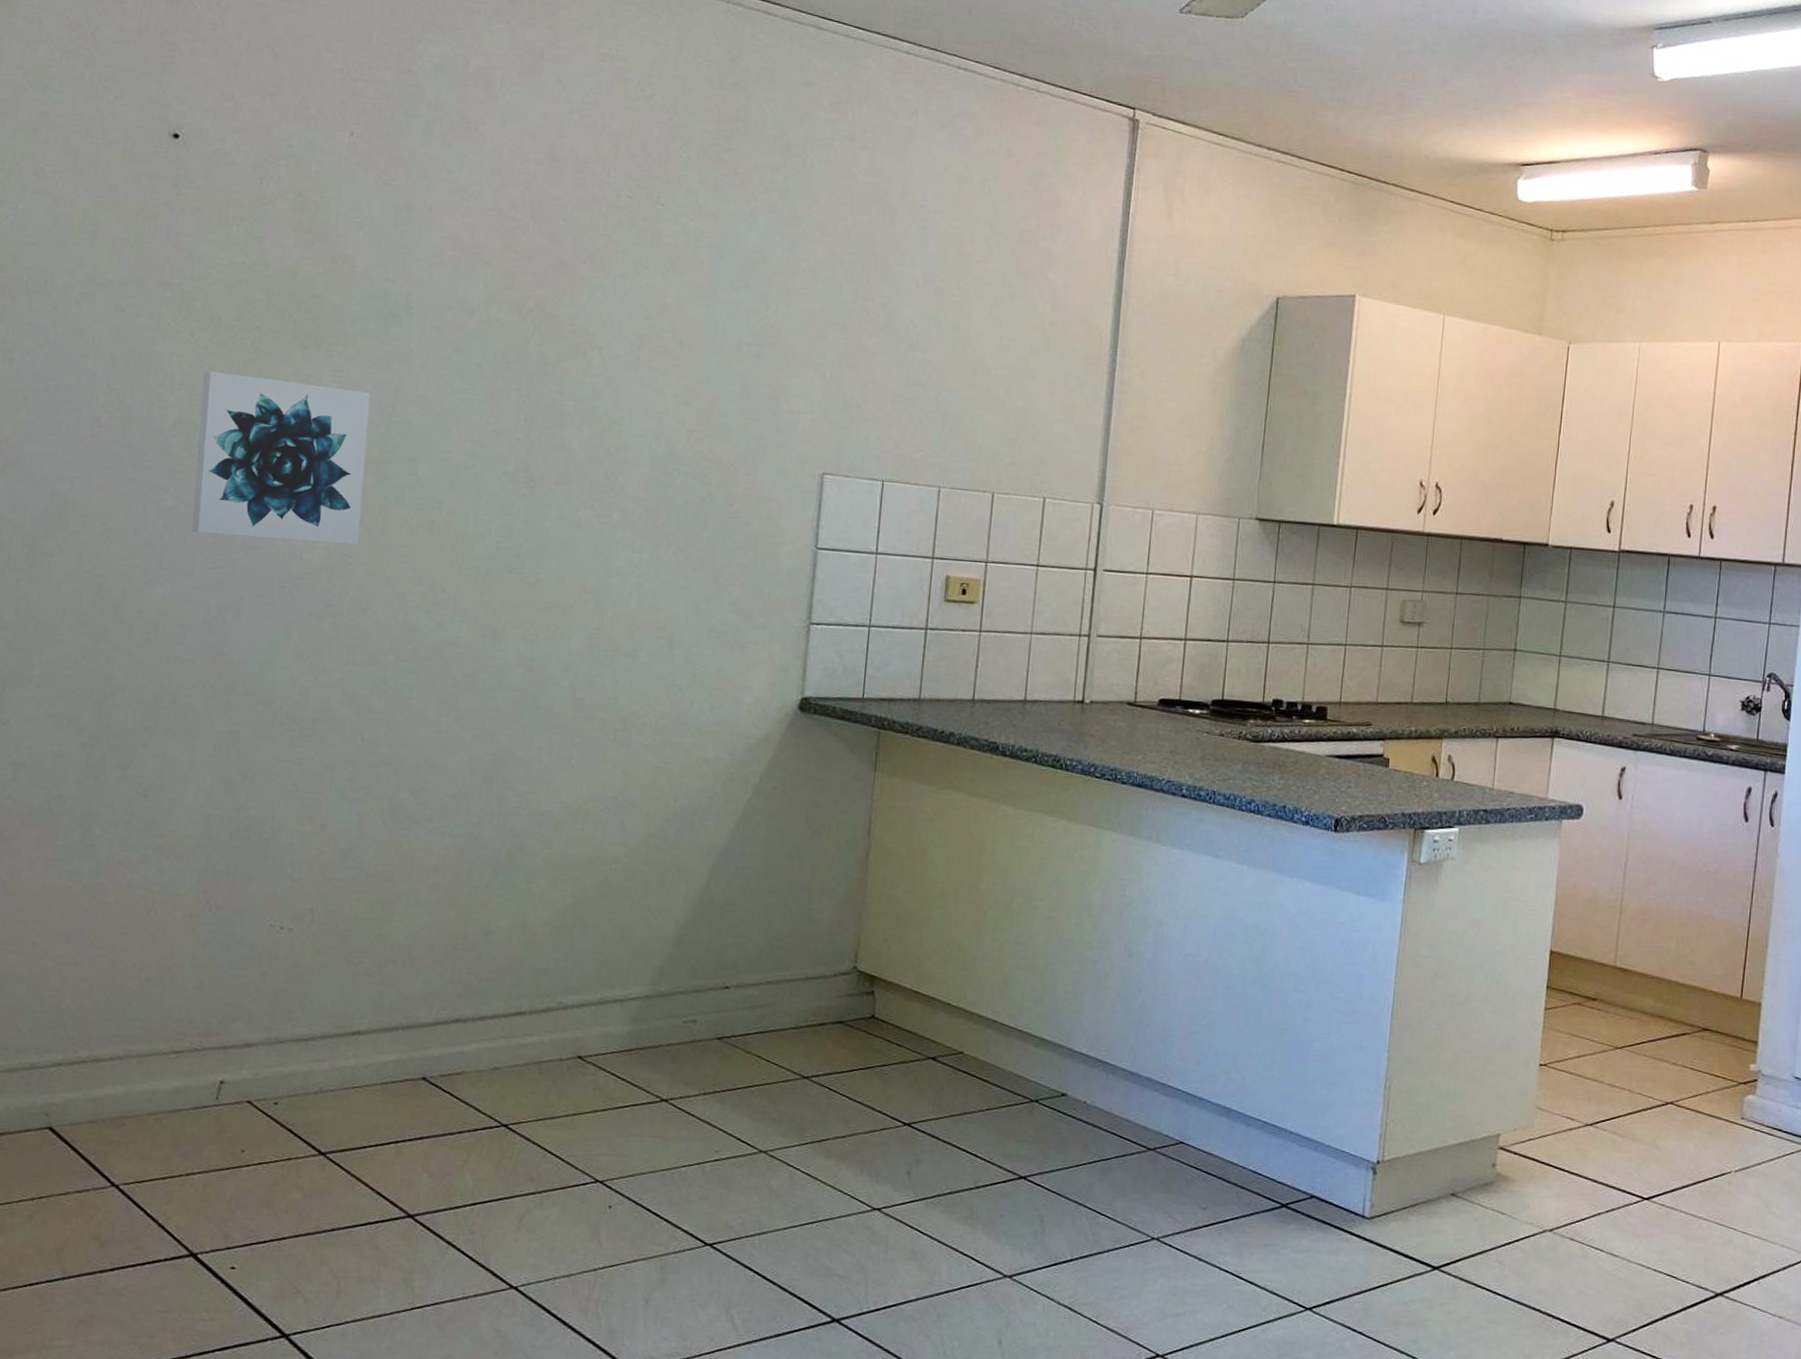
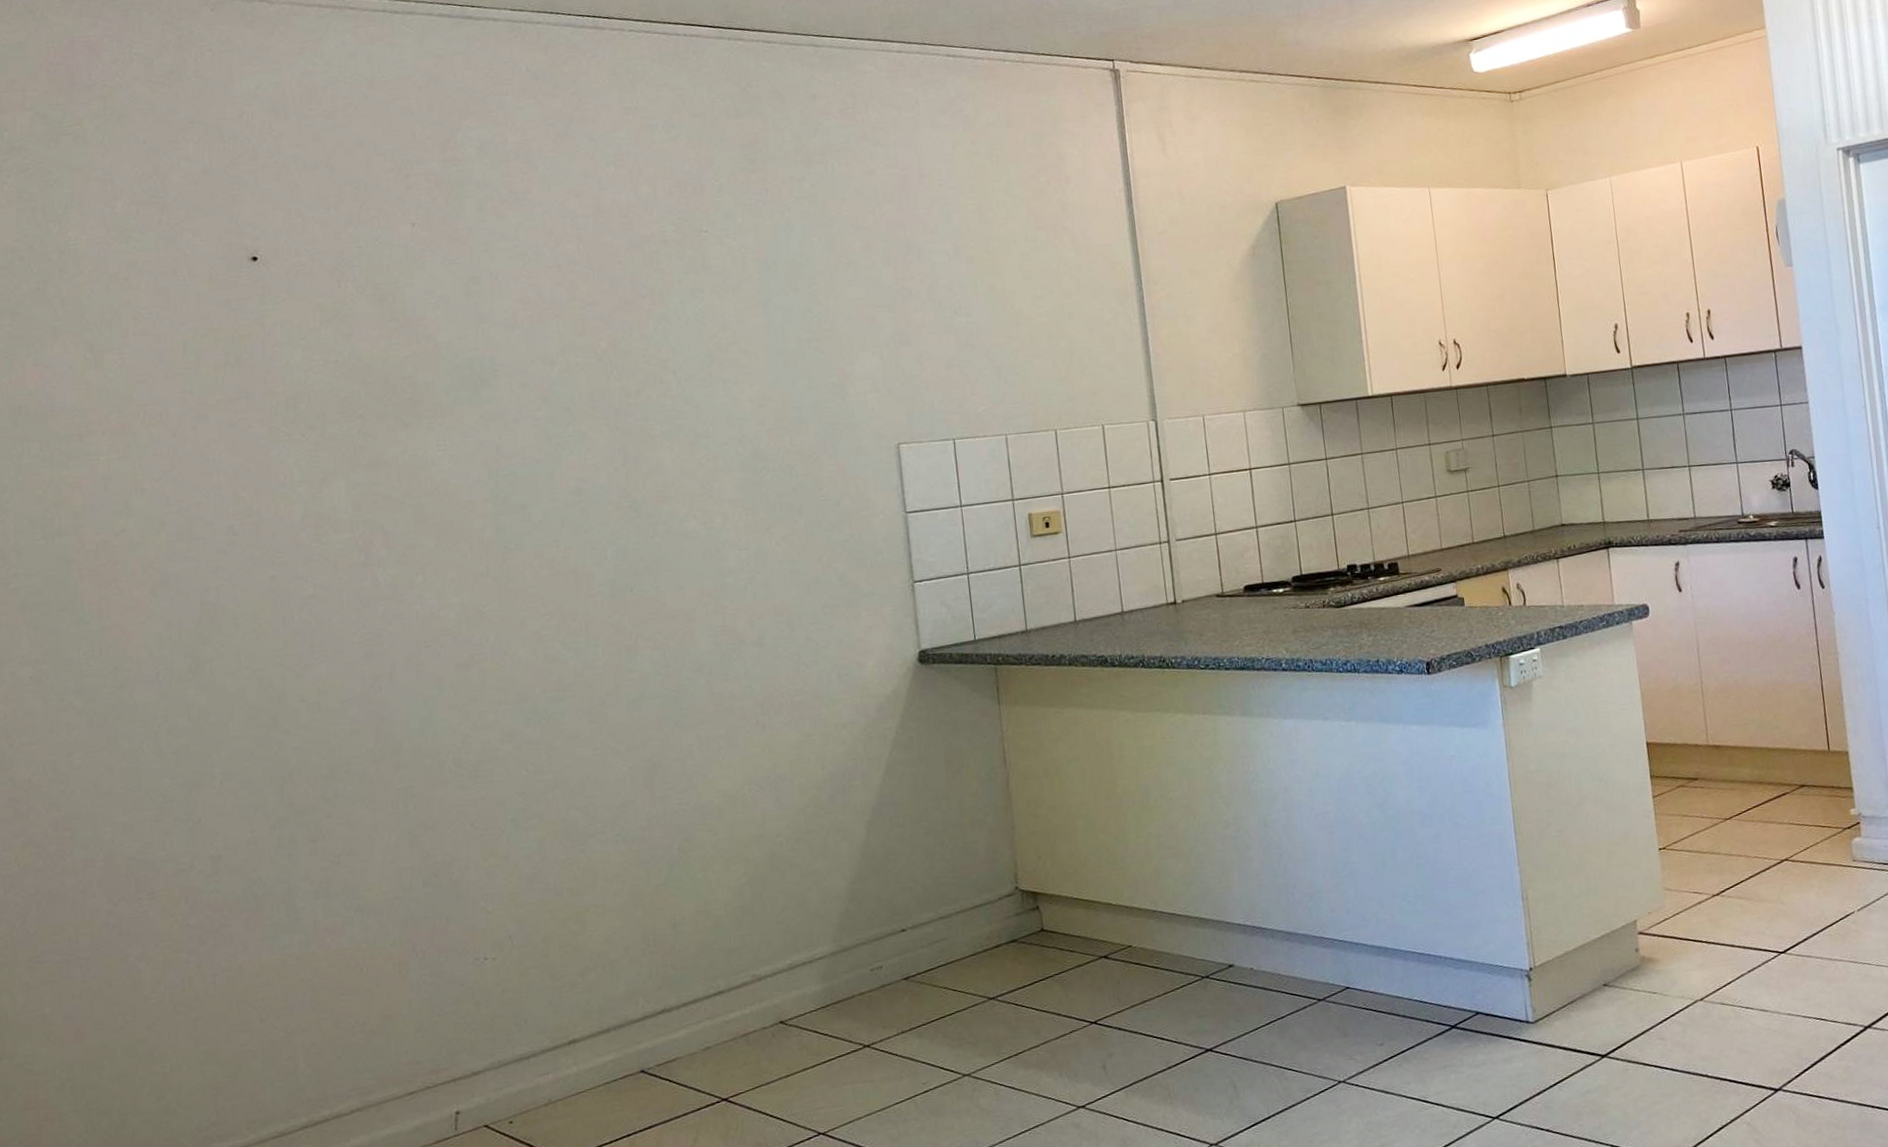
wall art: present [191,370,371,545] -> none [319,454,490,614]

